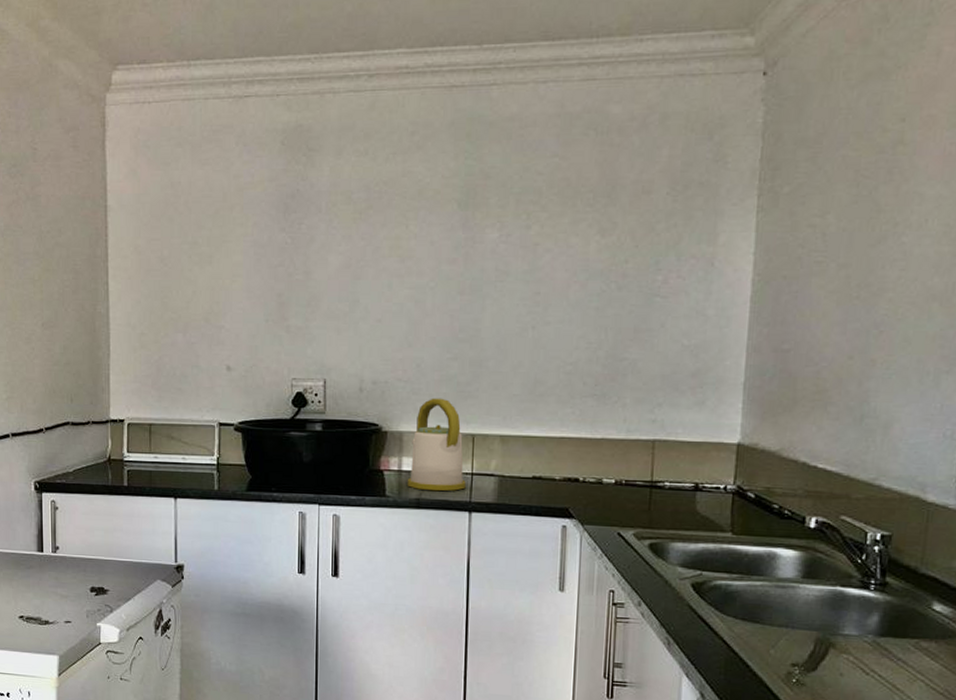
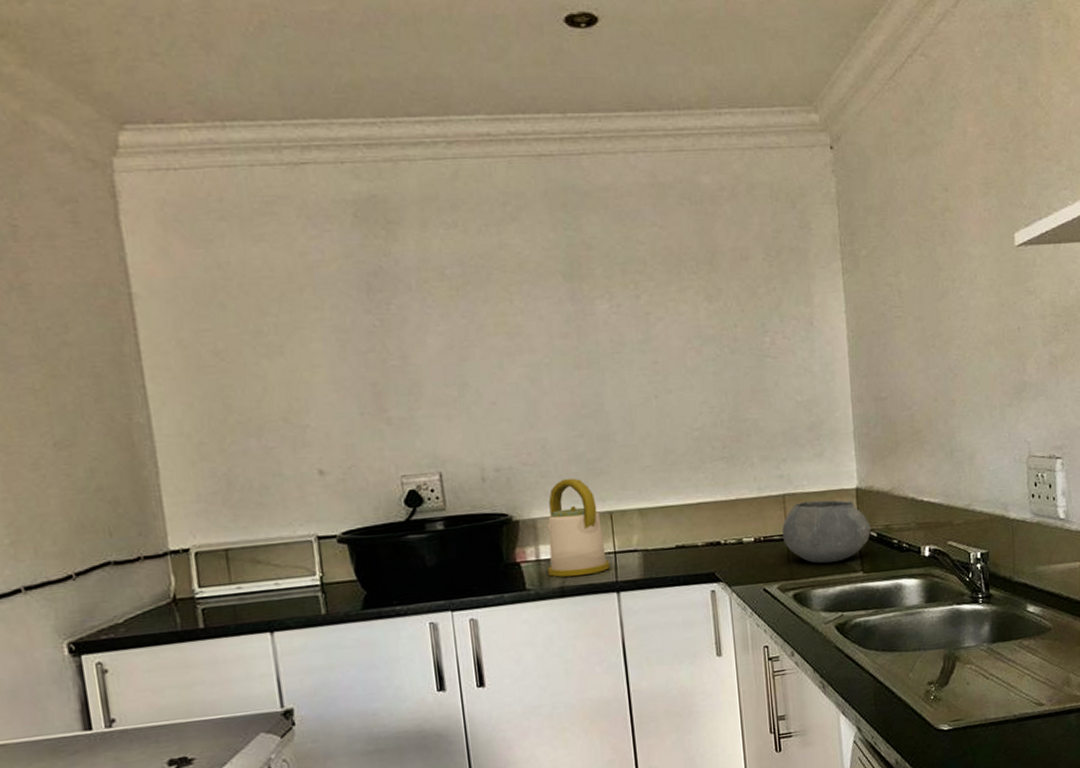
bowl: none [646,449,749,518] -> present [782,500,871,564]

